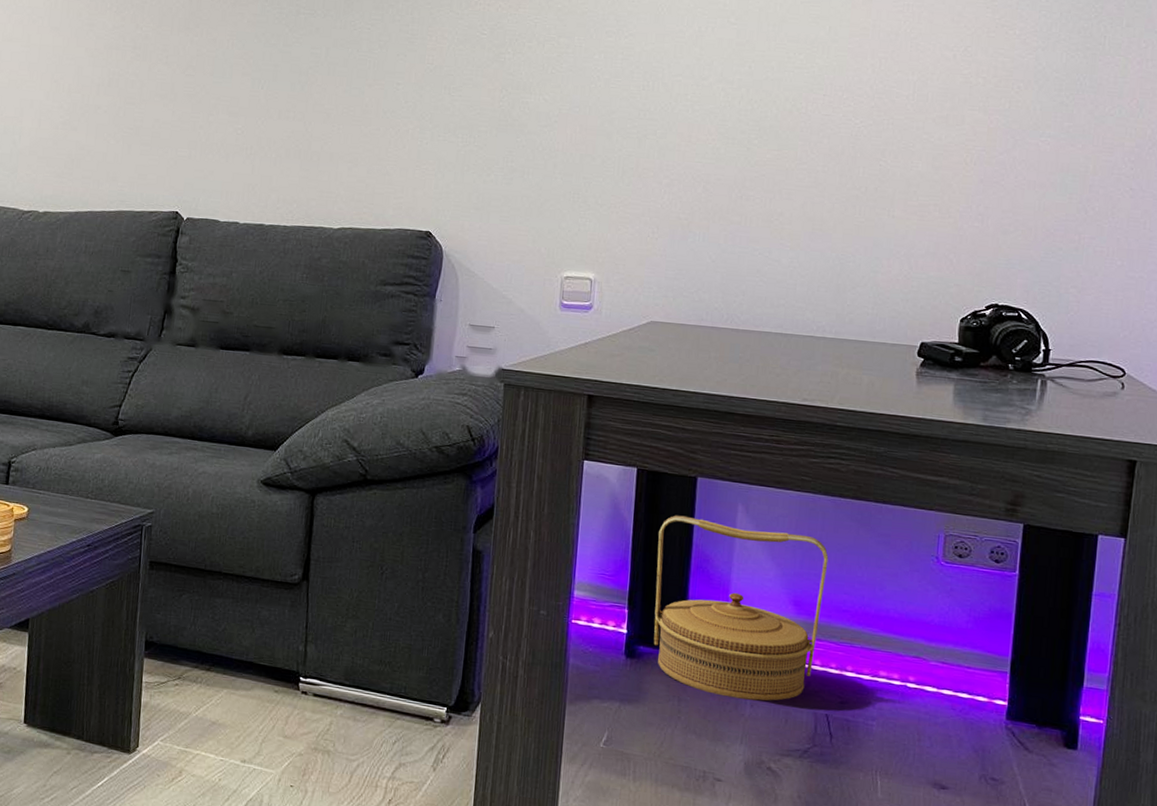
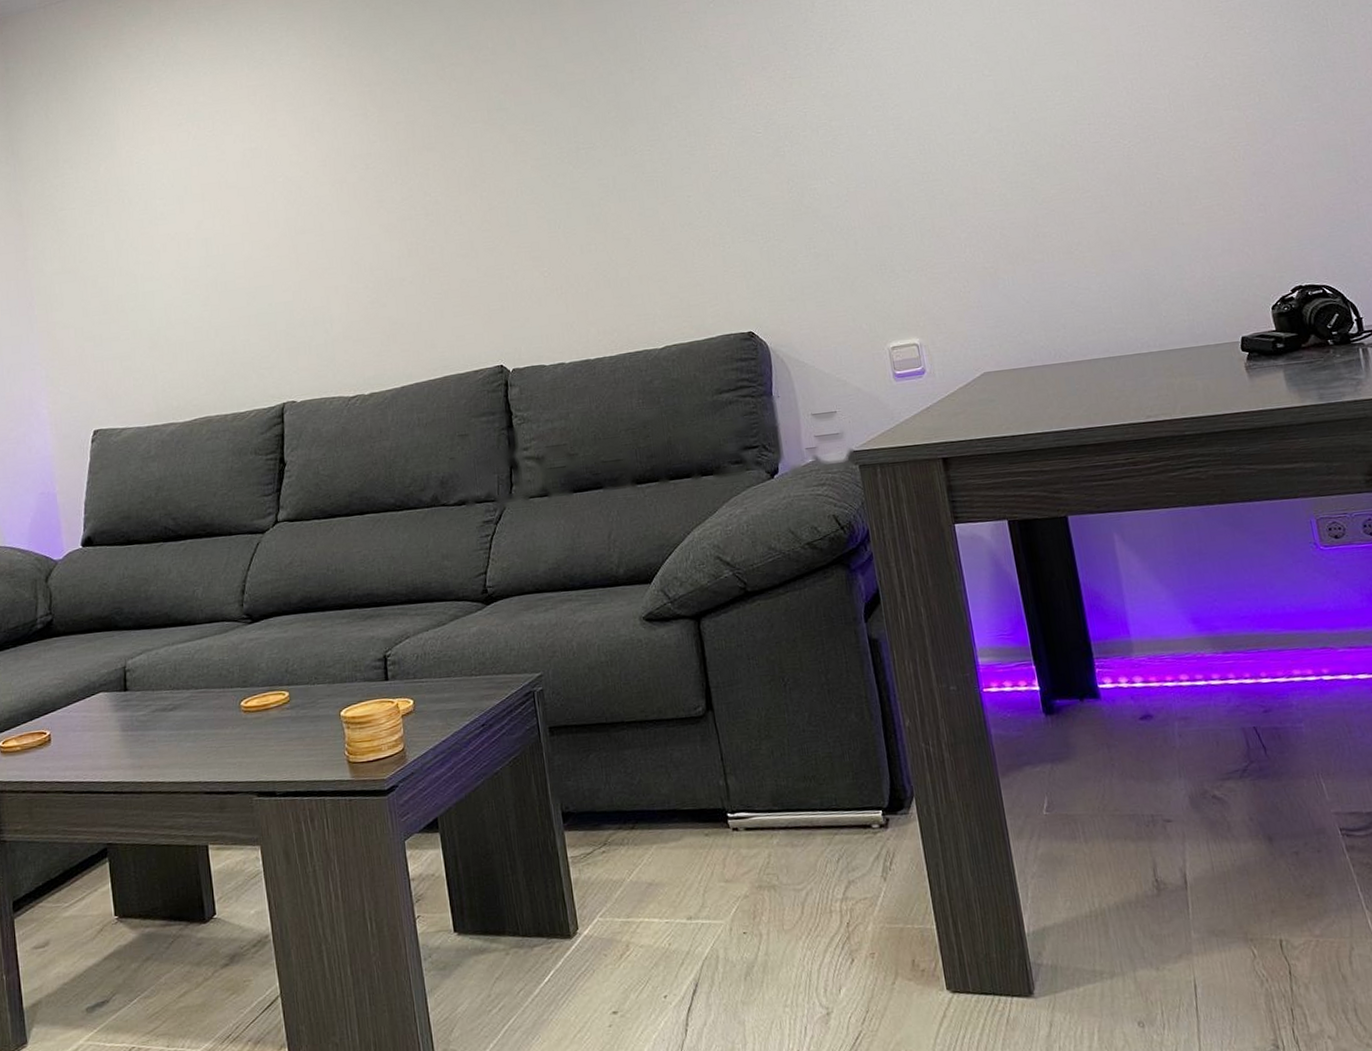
basket: present [653,515,829,701] -> none [1044,550,1229,733]

